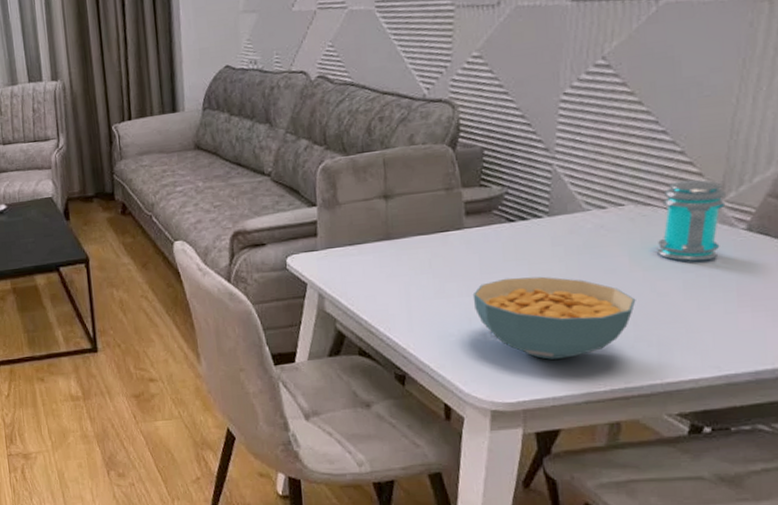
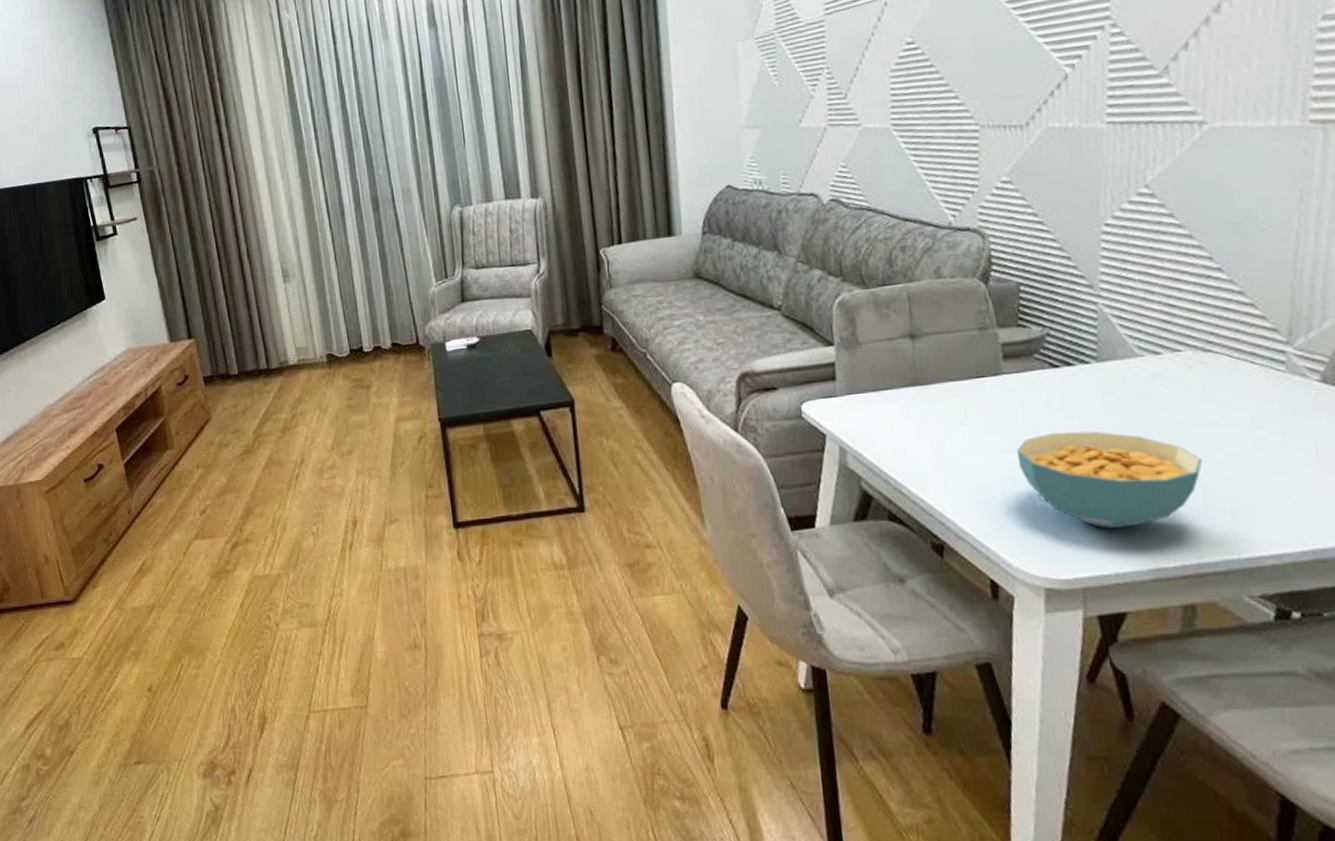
jar: present [657,179,726,261] -> none [1222,323,1295,417]

